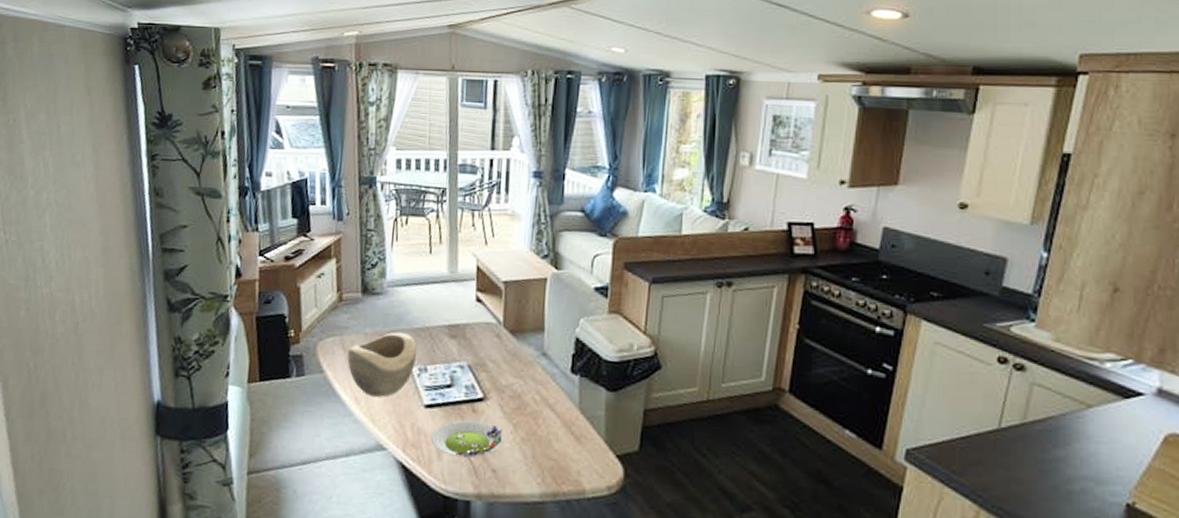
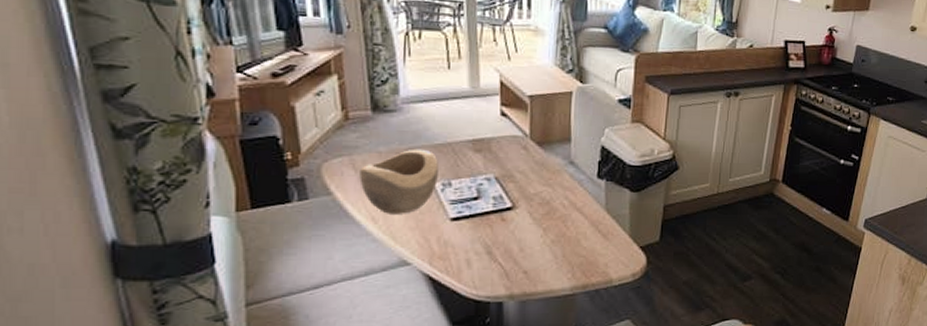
salad plate: present [431,419,504,458] -> none [459,229,535,264]

